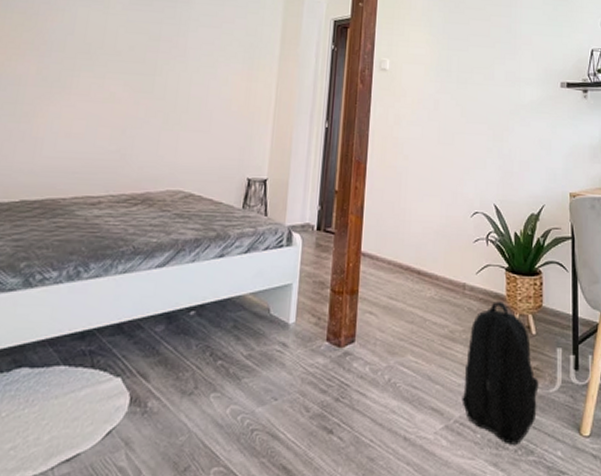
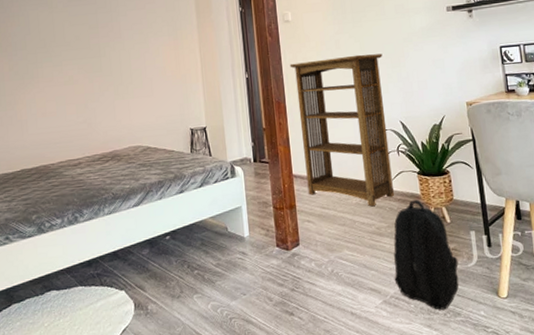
bookshelf: none [376,119,485,304] -> present [289,53,394,207]

